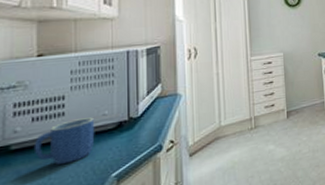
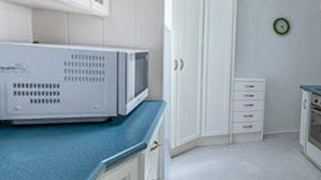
mug: present [33,117,95,165] -> none [33,107,87,145]

